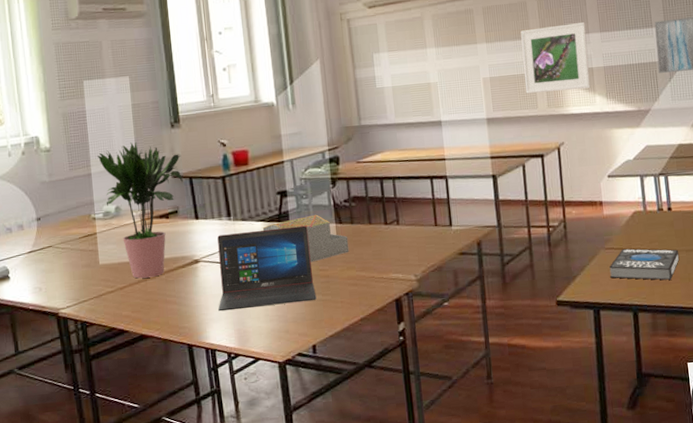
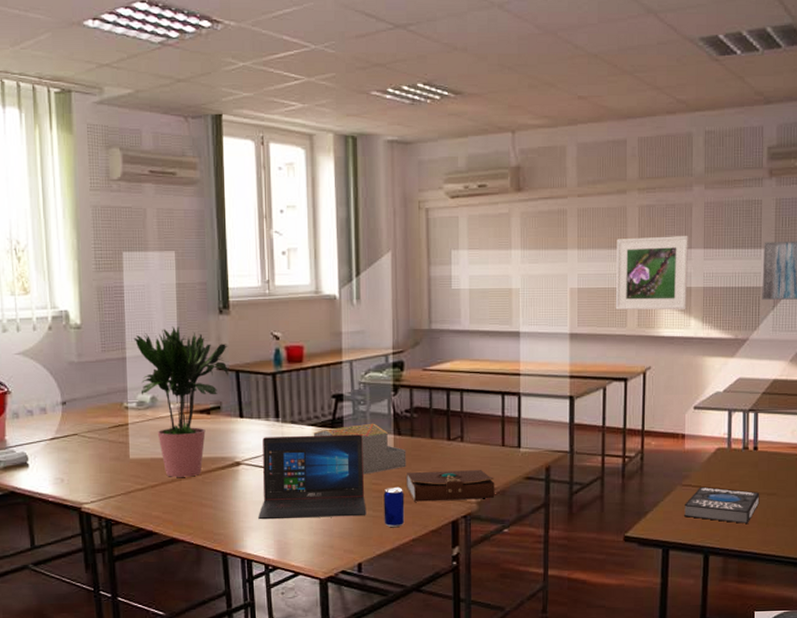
beer can: none [330,271,352,310] -> present [383,486,405,528]
book: none [349,249,433,284] -> present [405,470,495,502]

